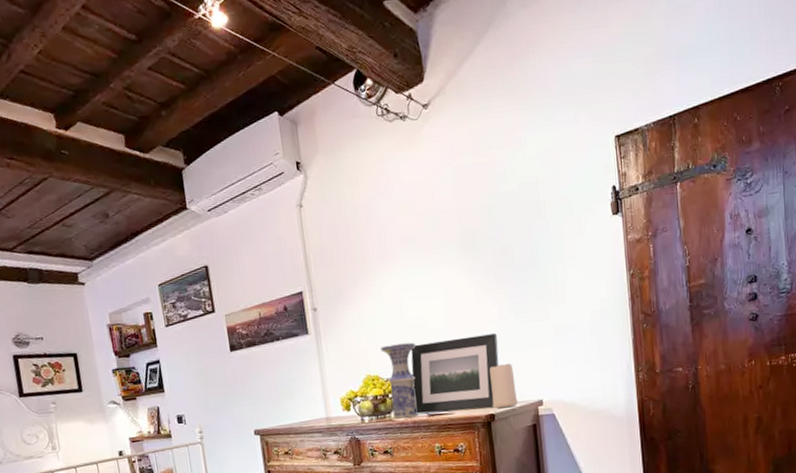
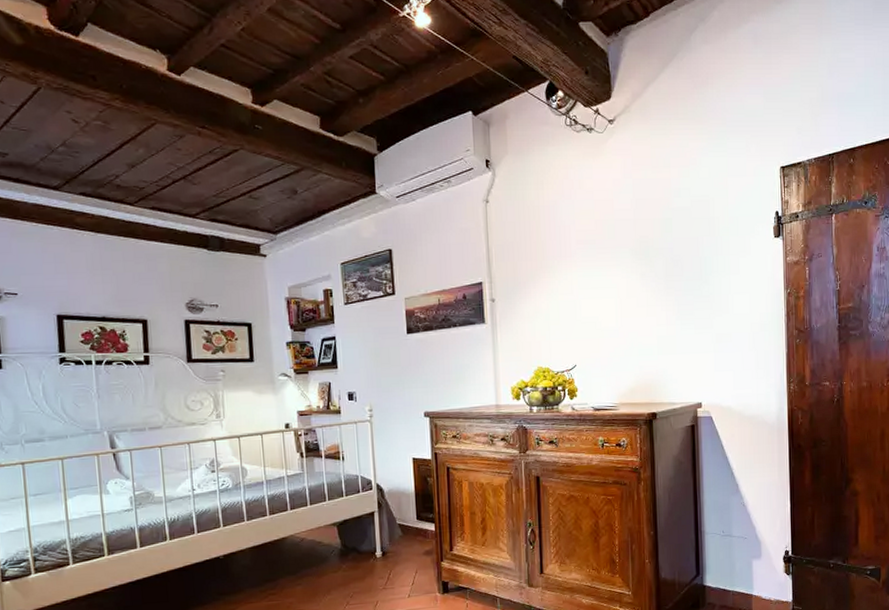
vase: present [381,342,418,420] -> none [553,339,588,412]
picture frame: present [411,333,499,414] -> none [581,337,664,408]
candle: present [490,363,518,408] -> none [655,366,679,408]

